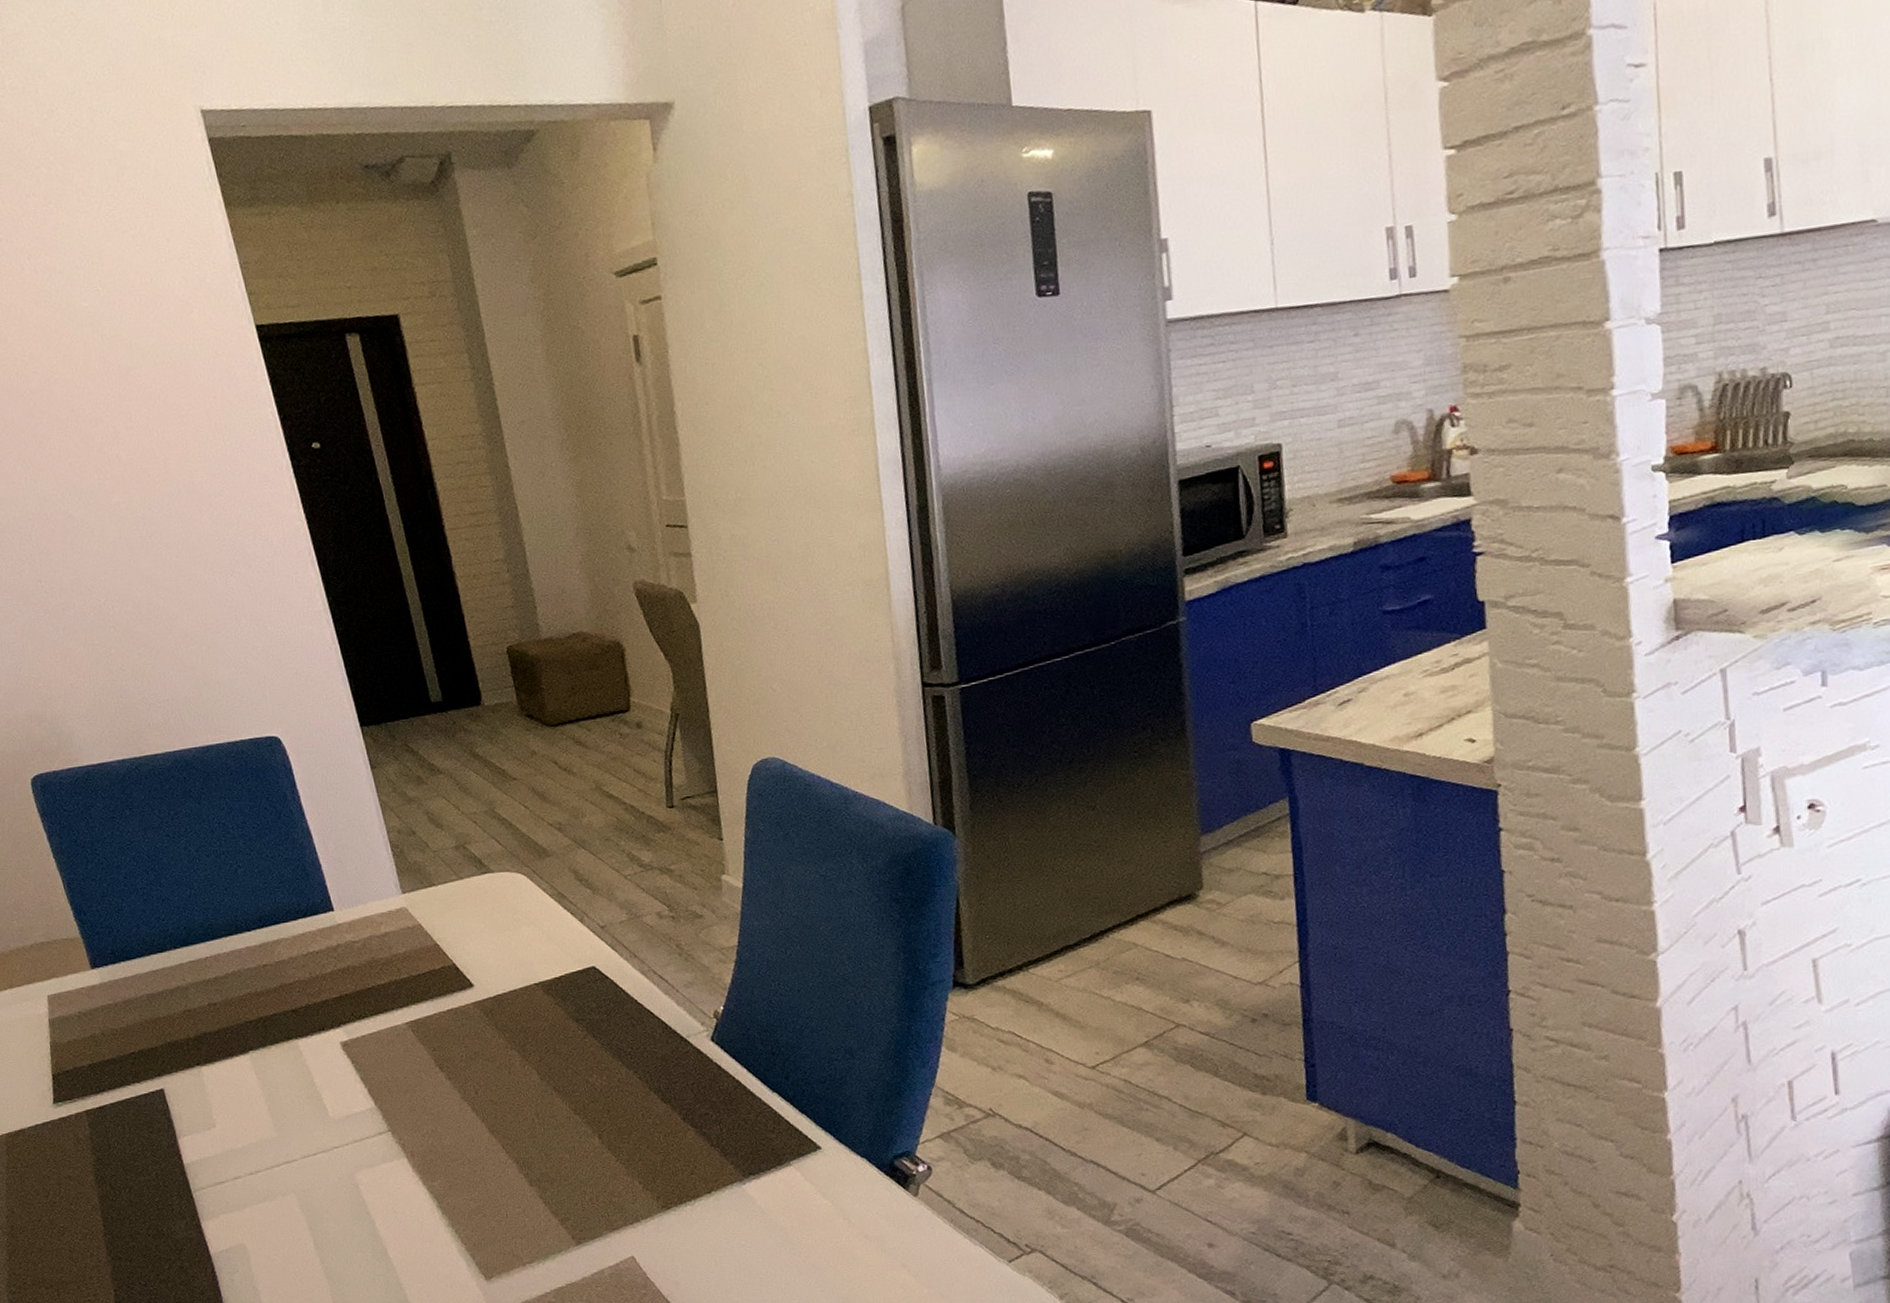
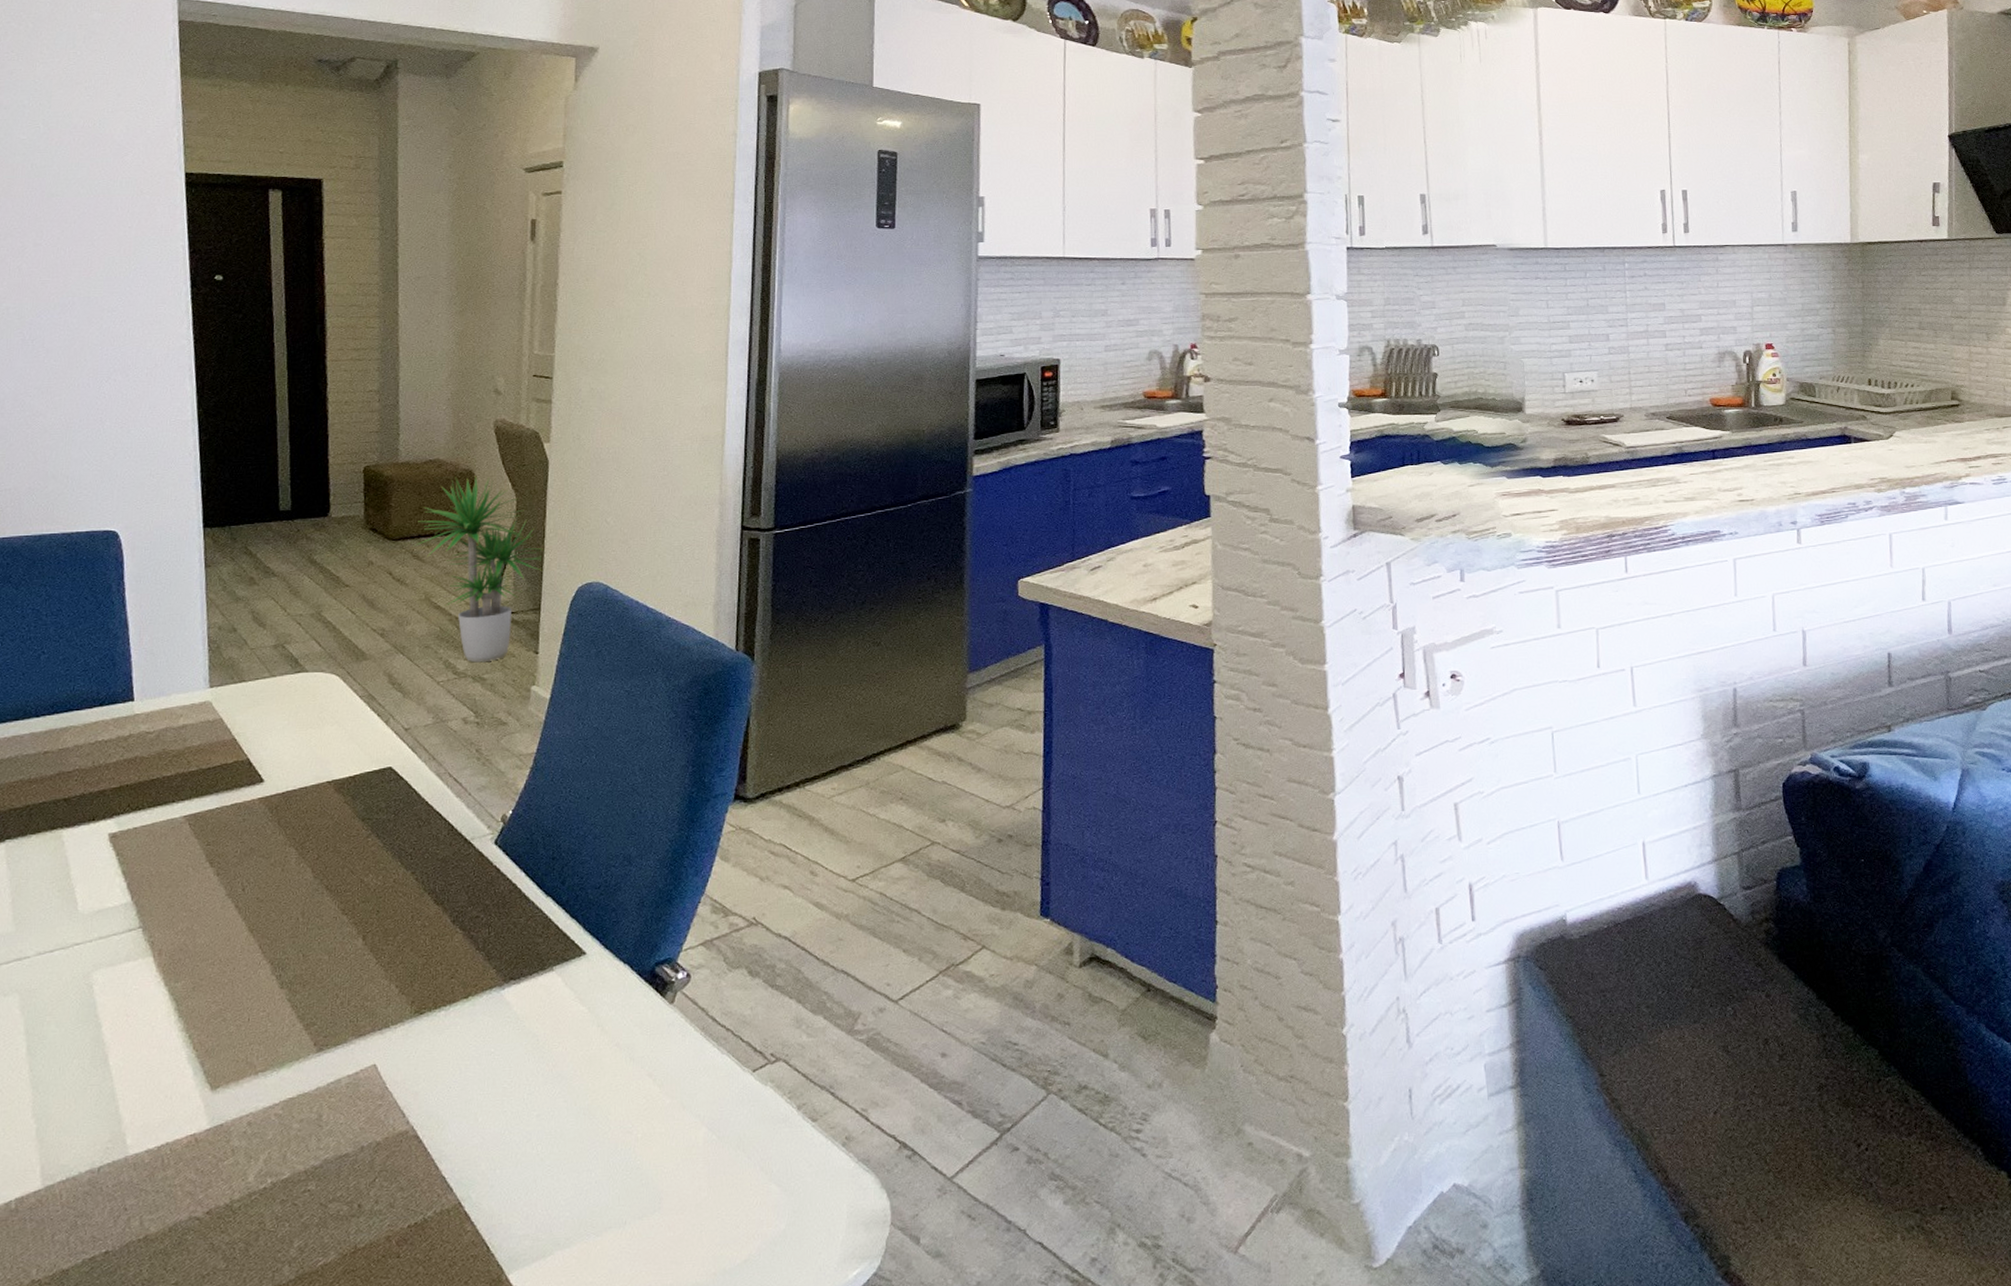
potted plant: none [573,647,711,854] -> present [413,476,544,663]

